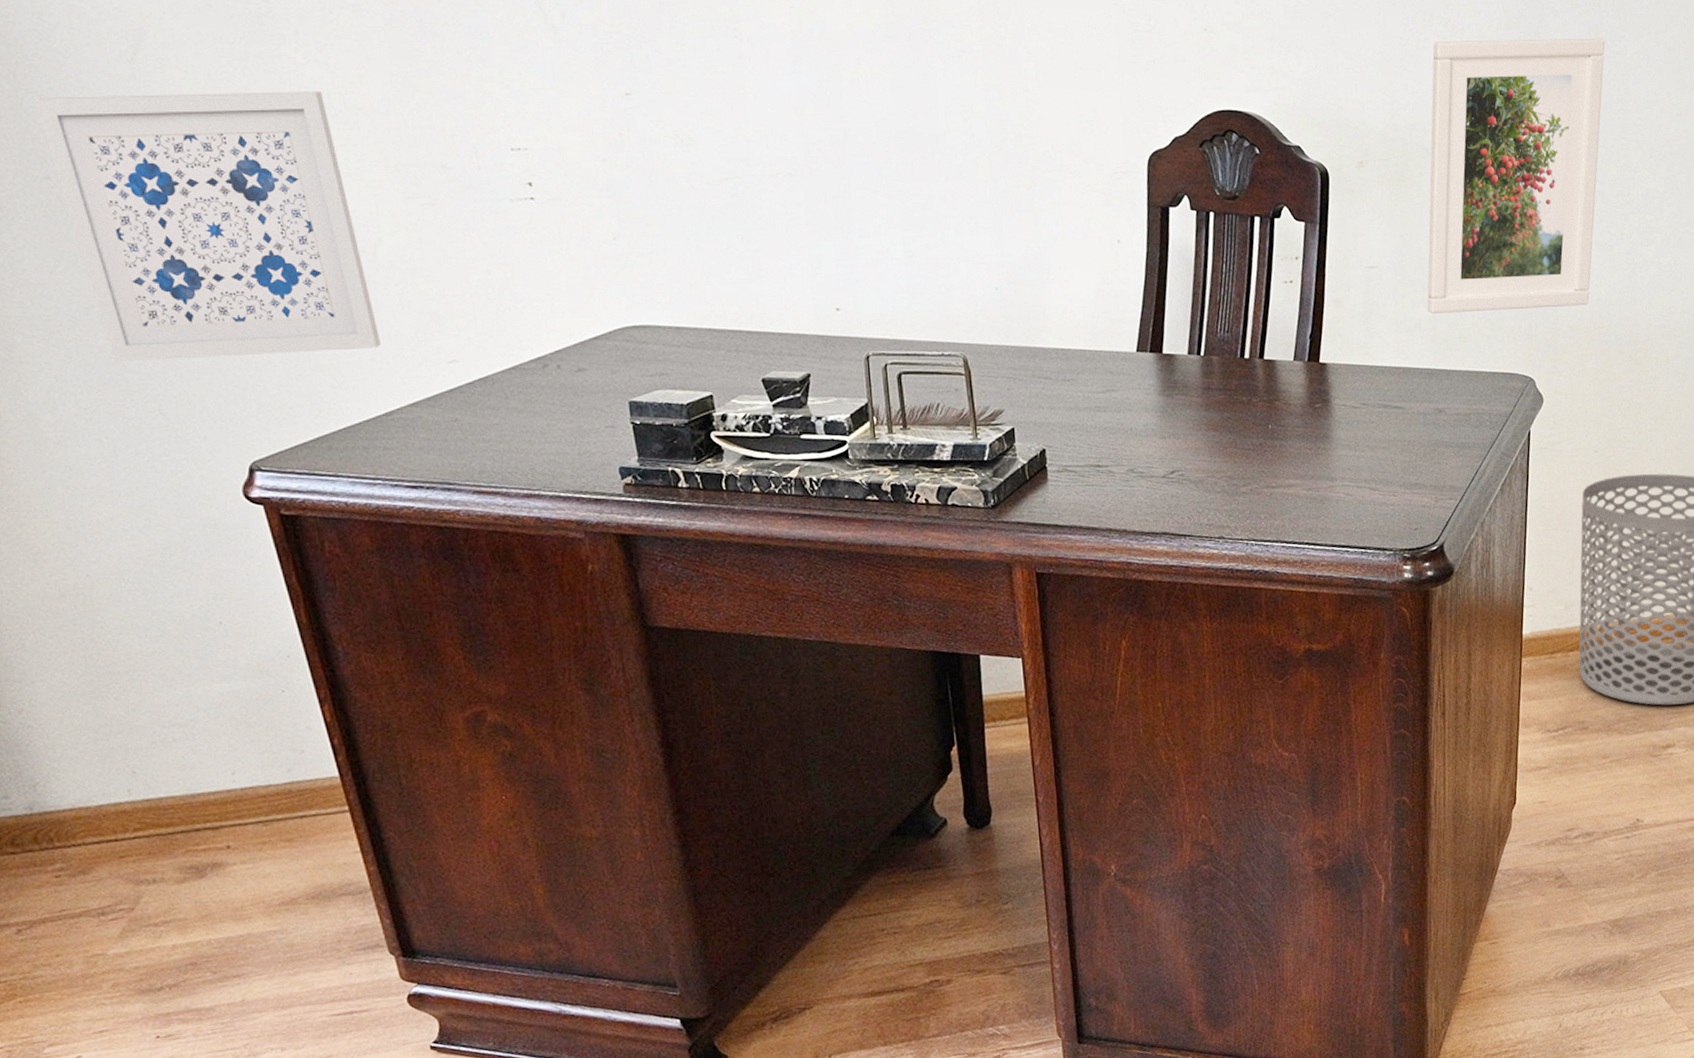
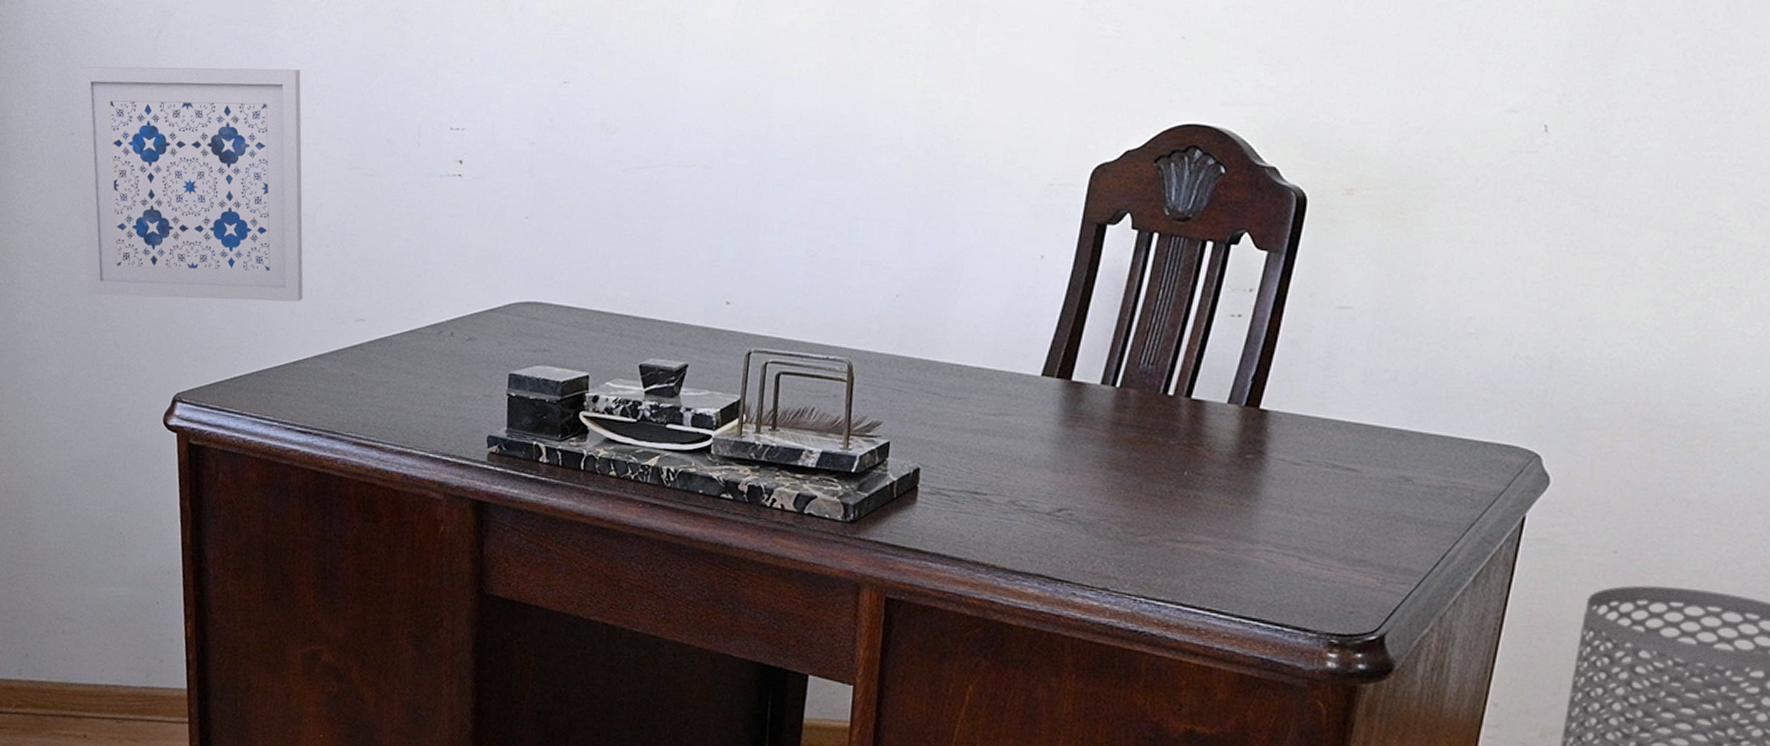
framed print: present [1427,38,1605,313] -> none [1409,58,1706,376]

